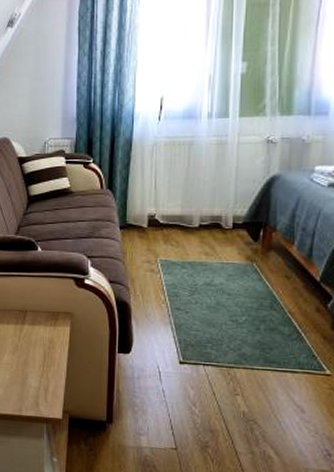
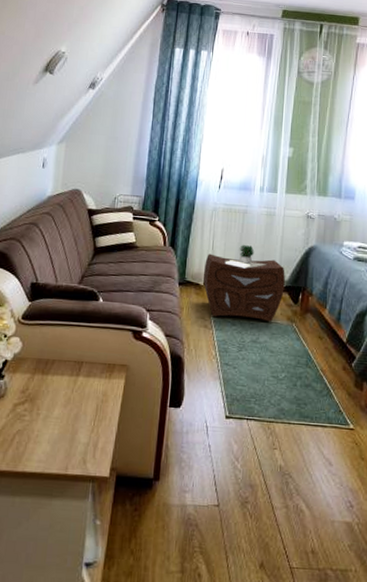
nightstand: none [147,181,242,262] -> present [203,245,285,322]

